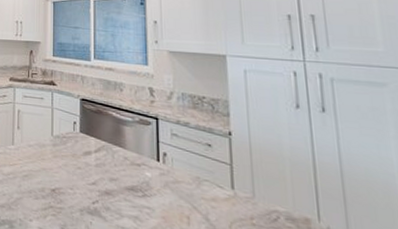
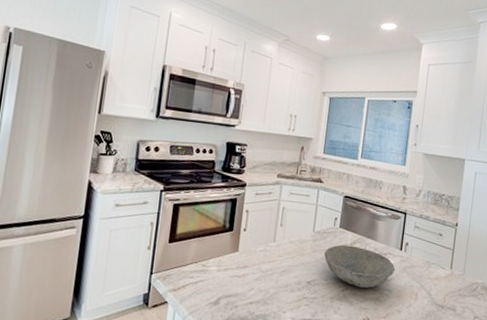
bowl: none [67,151,155,204] -> present [324,245,395,288]

